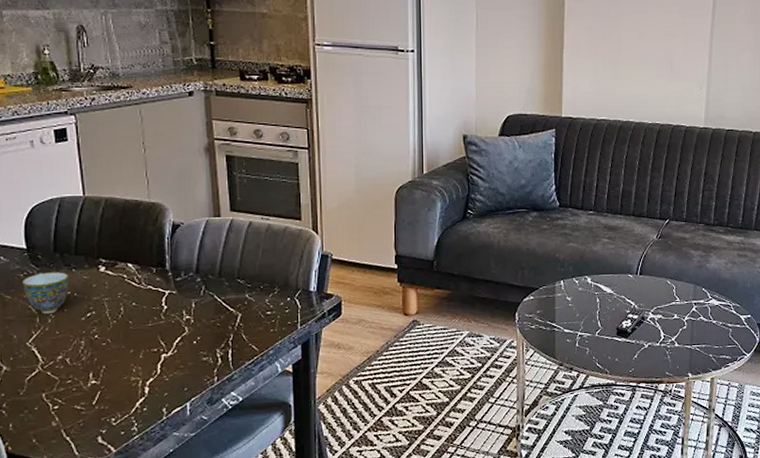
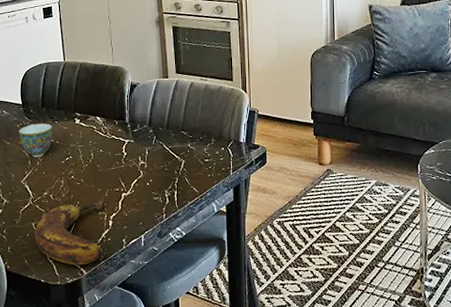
banana: none [45,357,139,442] -> present [34,195,105,265]

